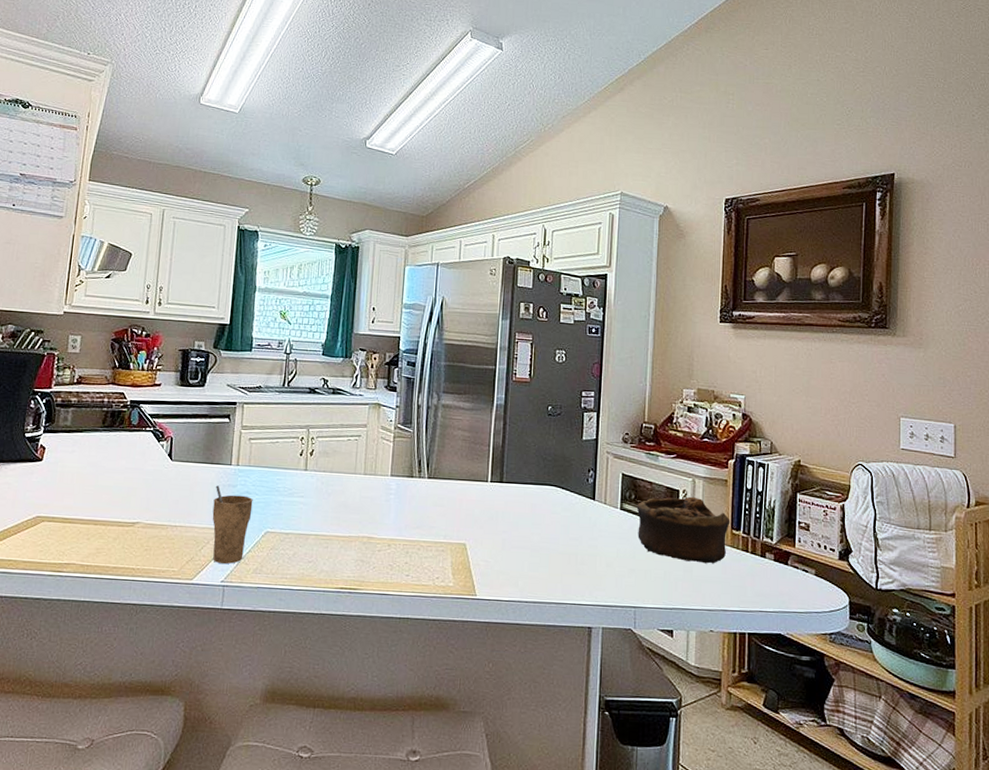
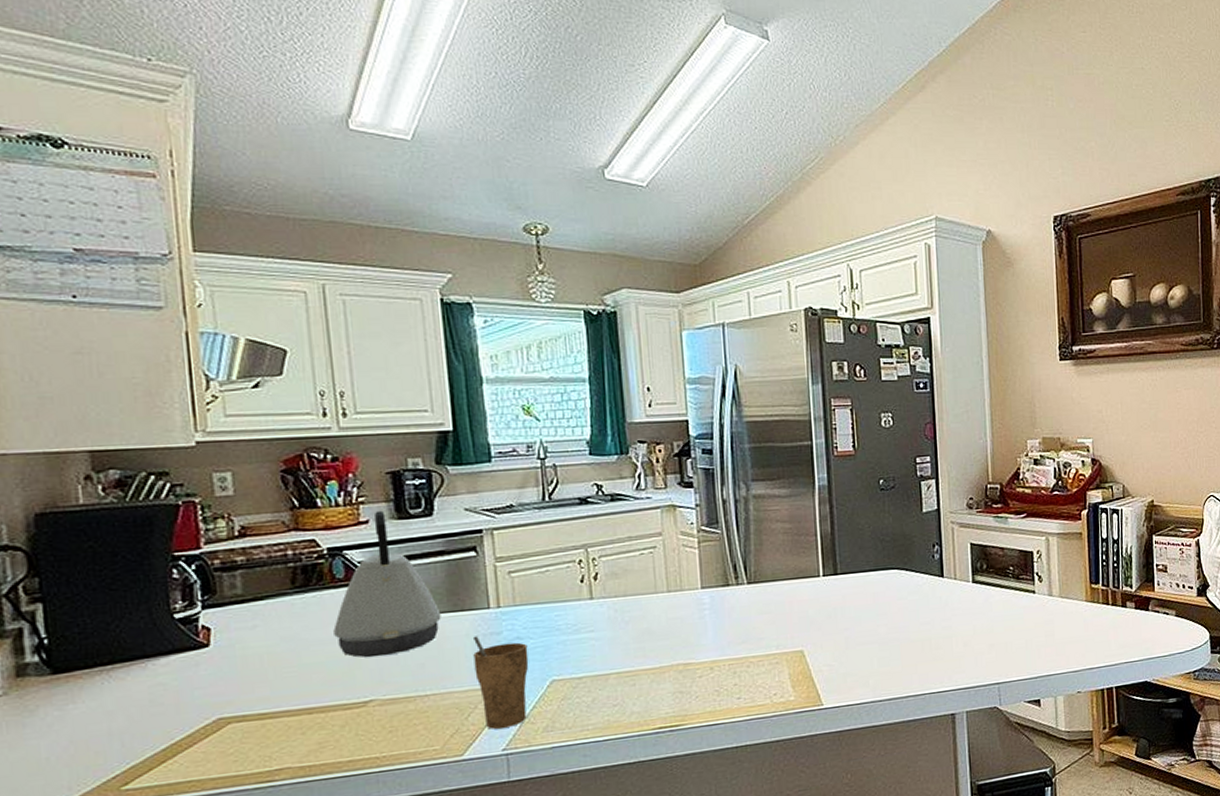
kettle: none [122,377,197,490] -> present [333,510,441,658]
bowl: present [636,496,730,564] -> none [989,556,1088,626]

